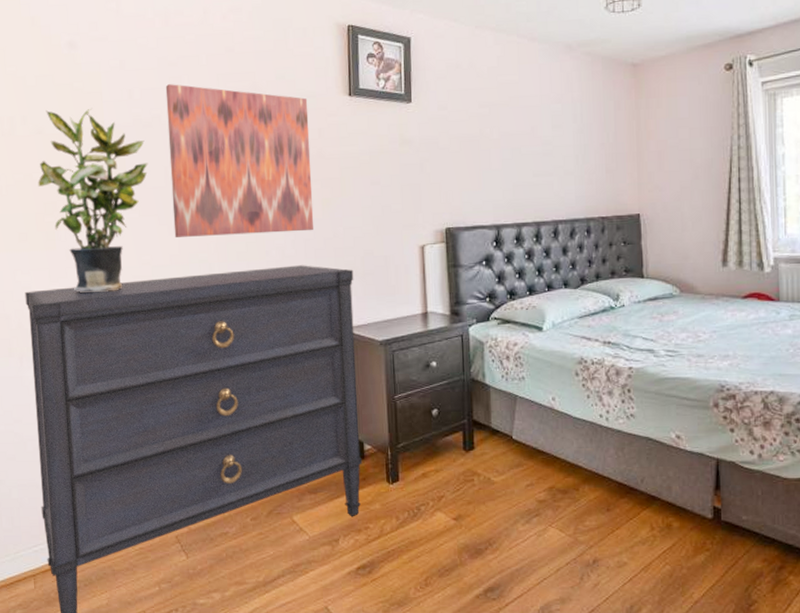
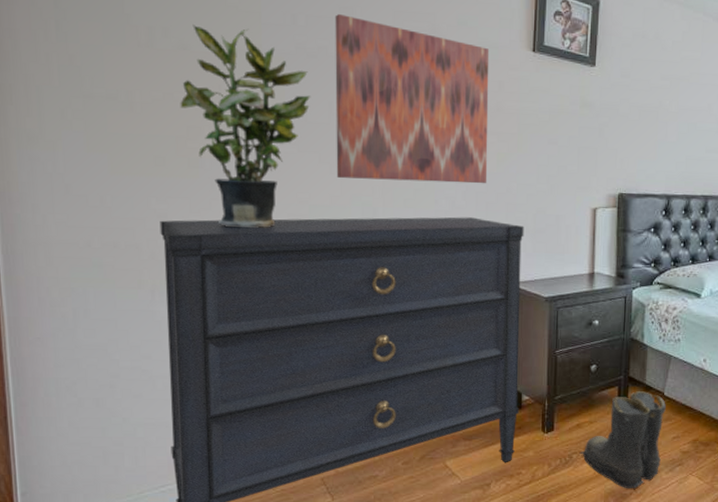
boots: none [427,435,516,543] -> present [579,391,666,489]

